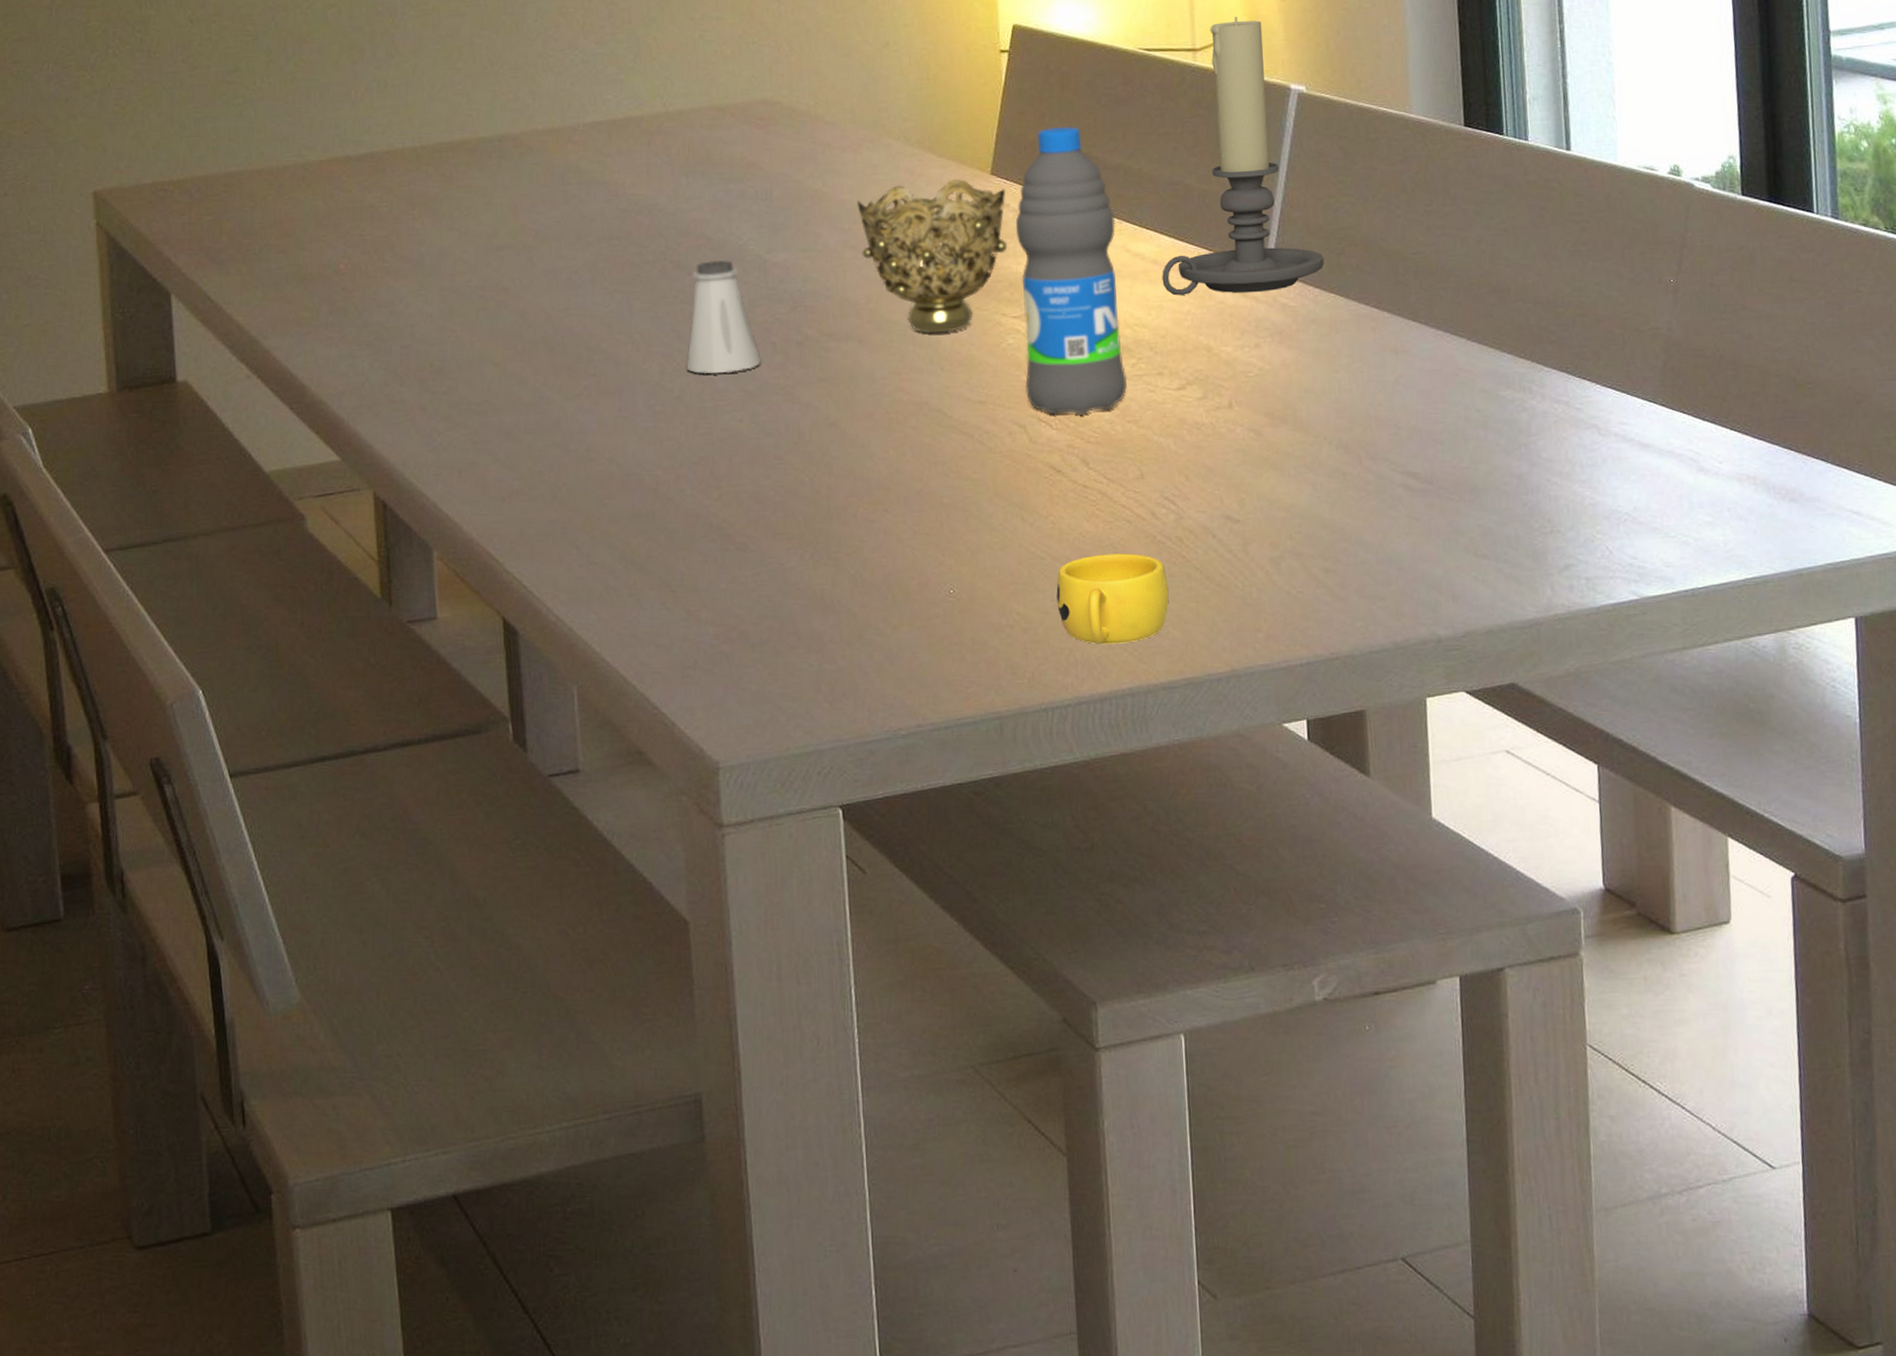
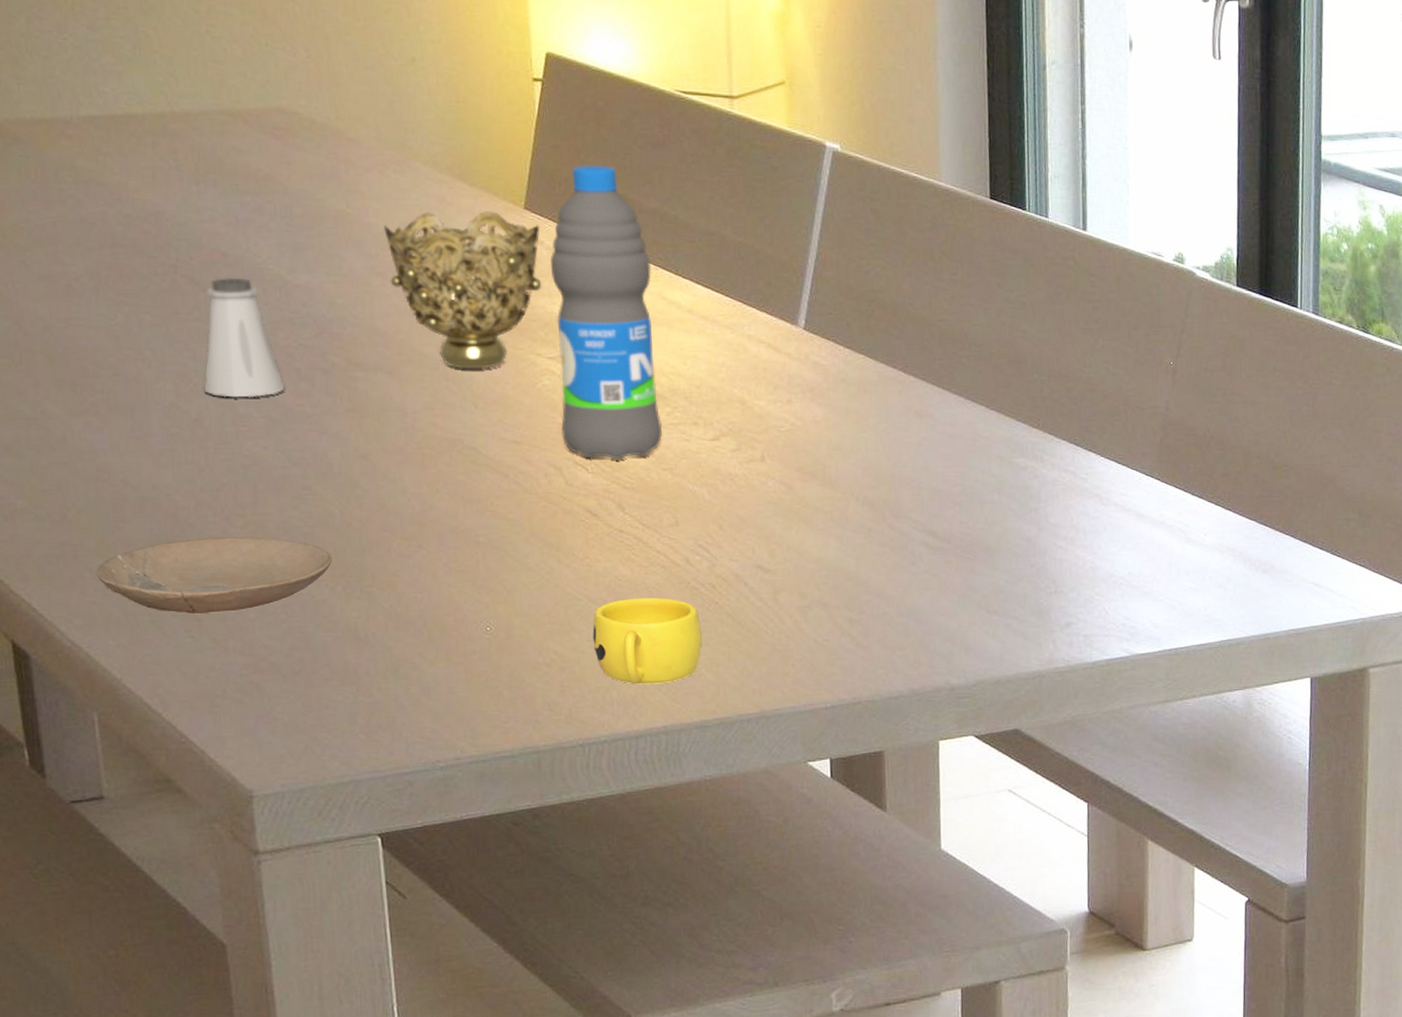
plate: none [581,507,801,586] -> present [96,537,332,615]
candle holder: present [1162,16,1324,296] -> none [697,65,855,349]

